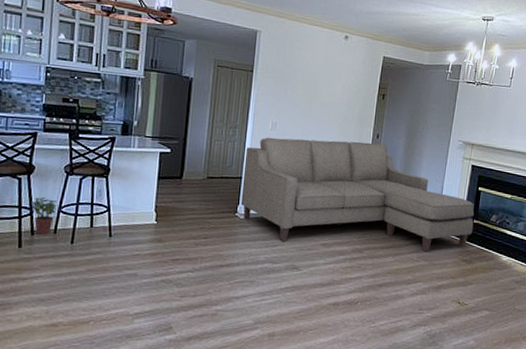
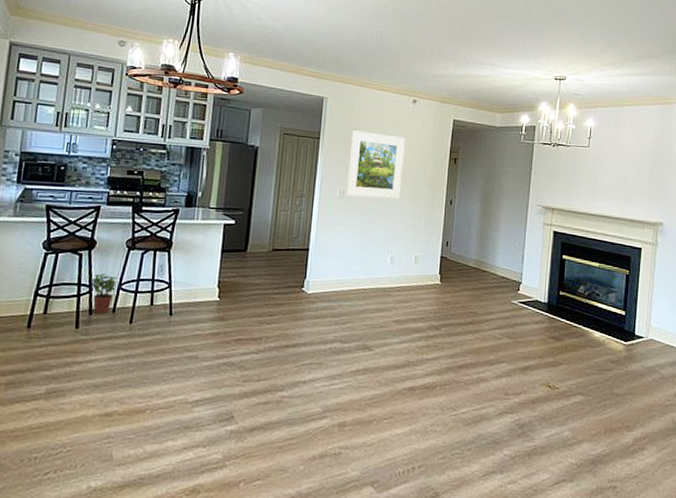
sofa: present [240,137,475,252] -> none [307,205,560,329]
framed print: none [278,64,336,132] -> present [346,130,405,199]

